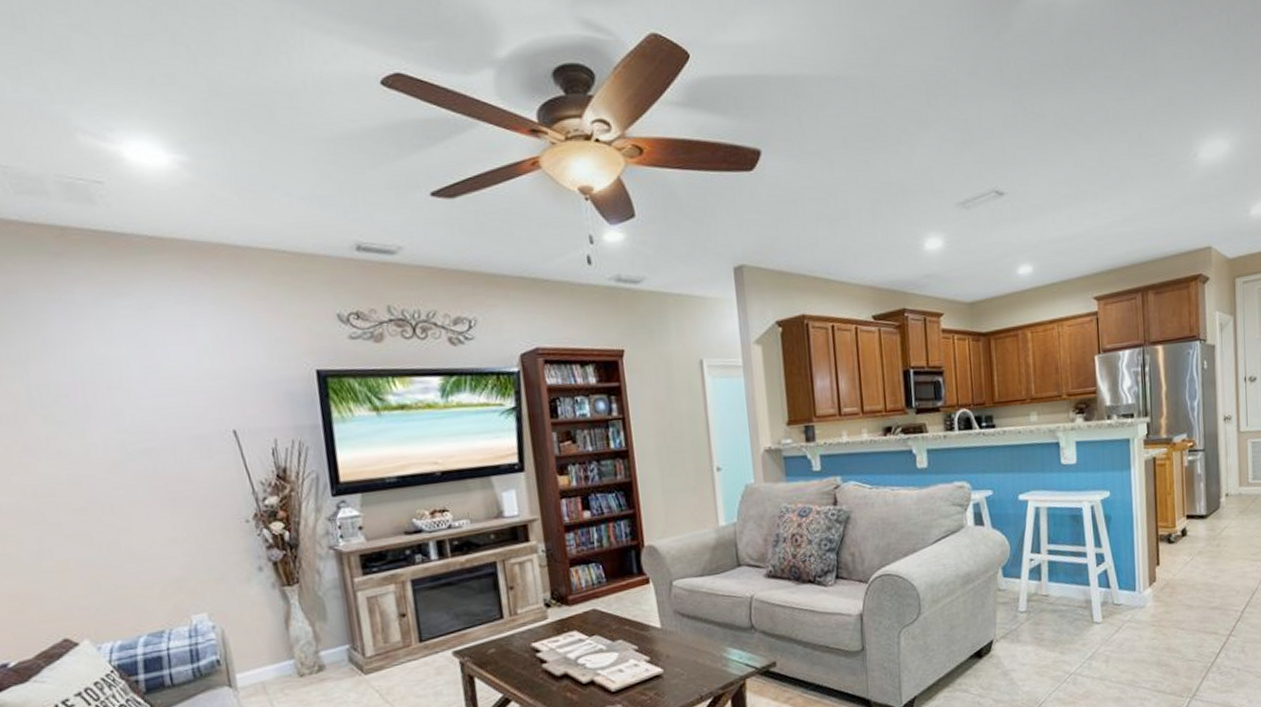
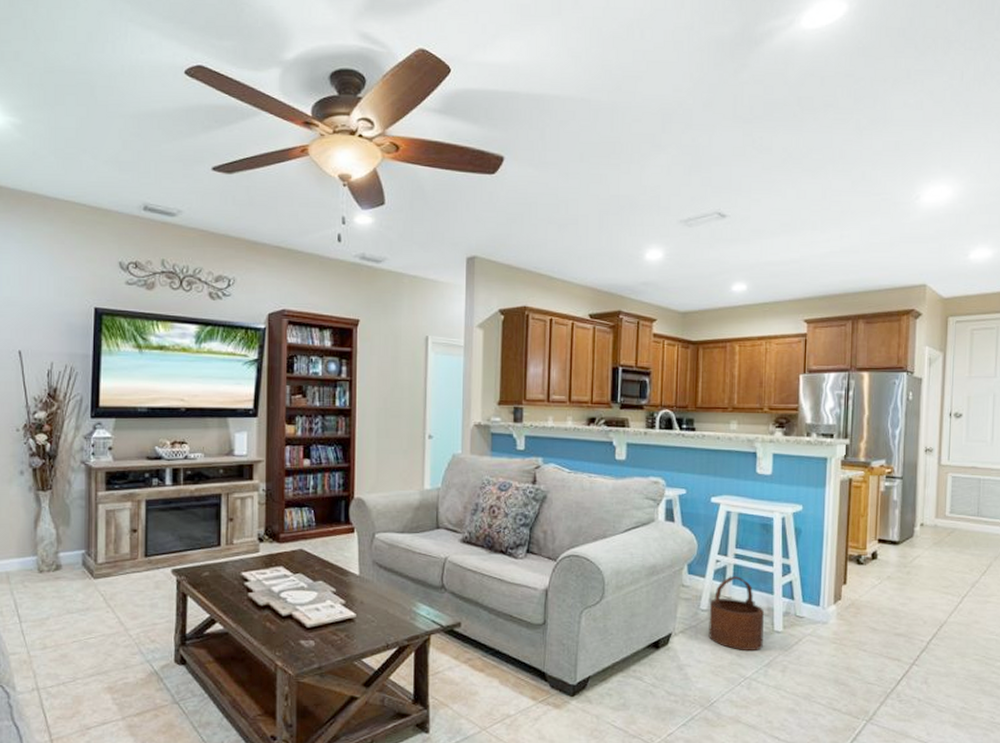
wooden bucket: none [1027,572,1084,647] -> present [708,576,764,650]

